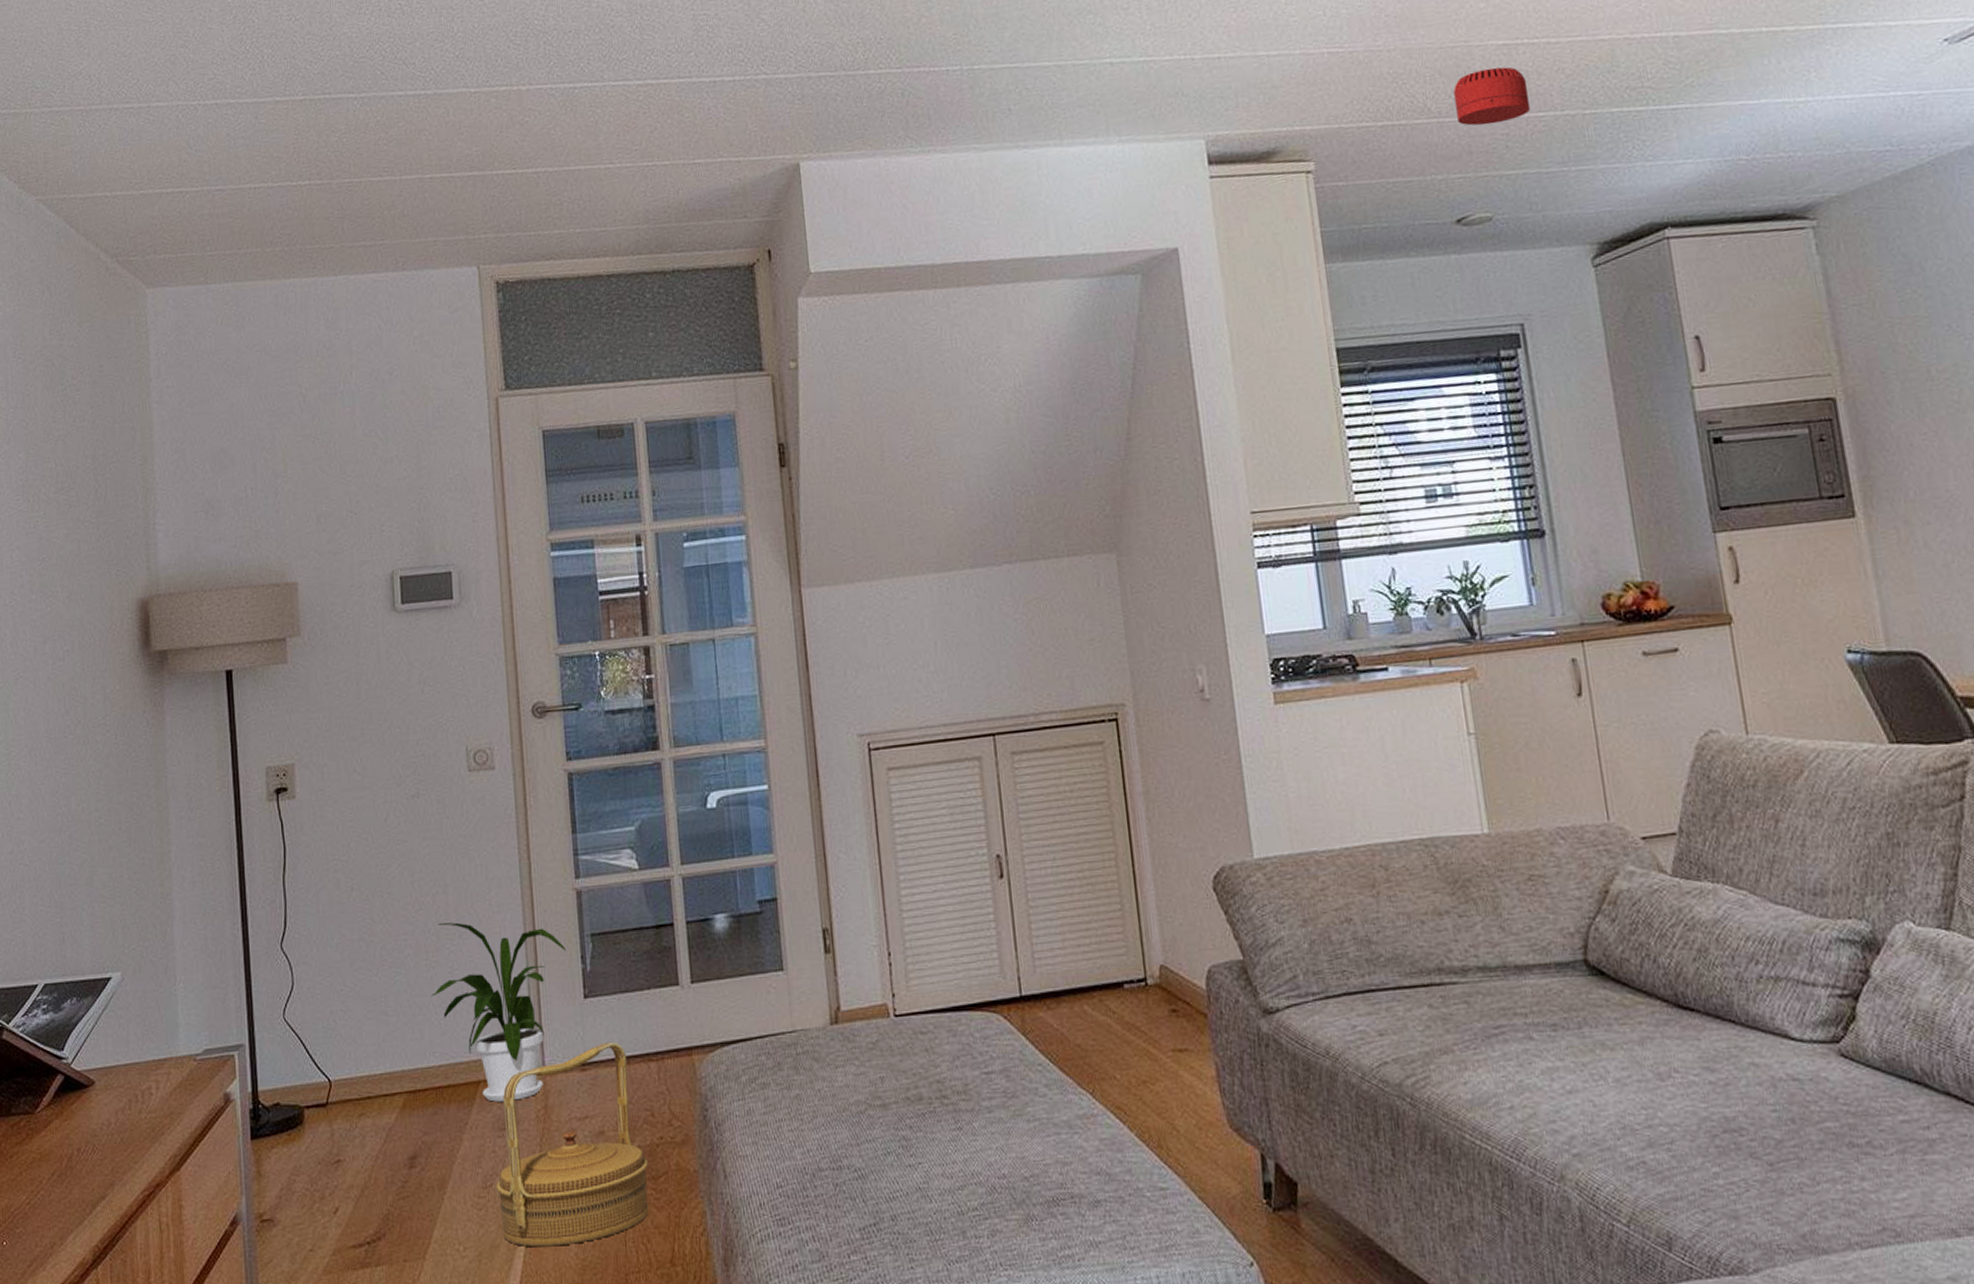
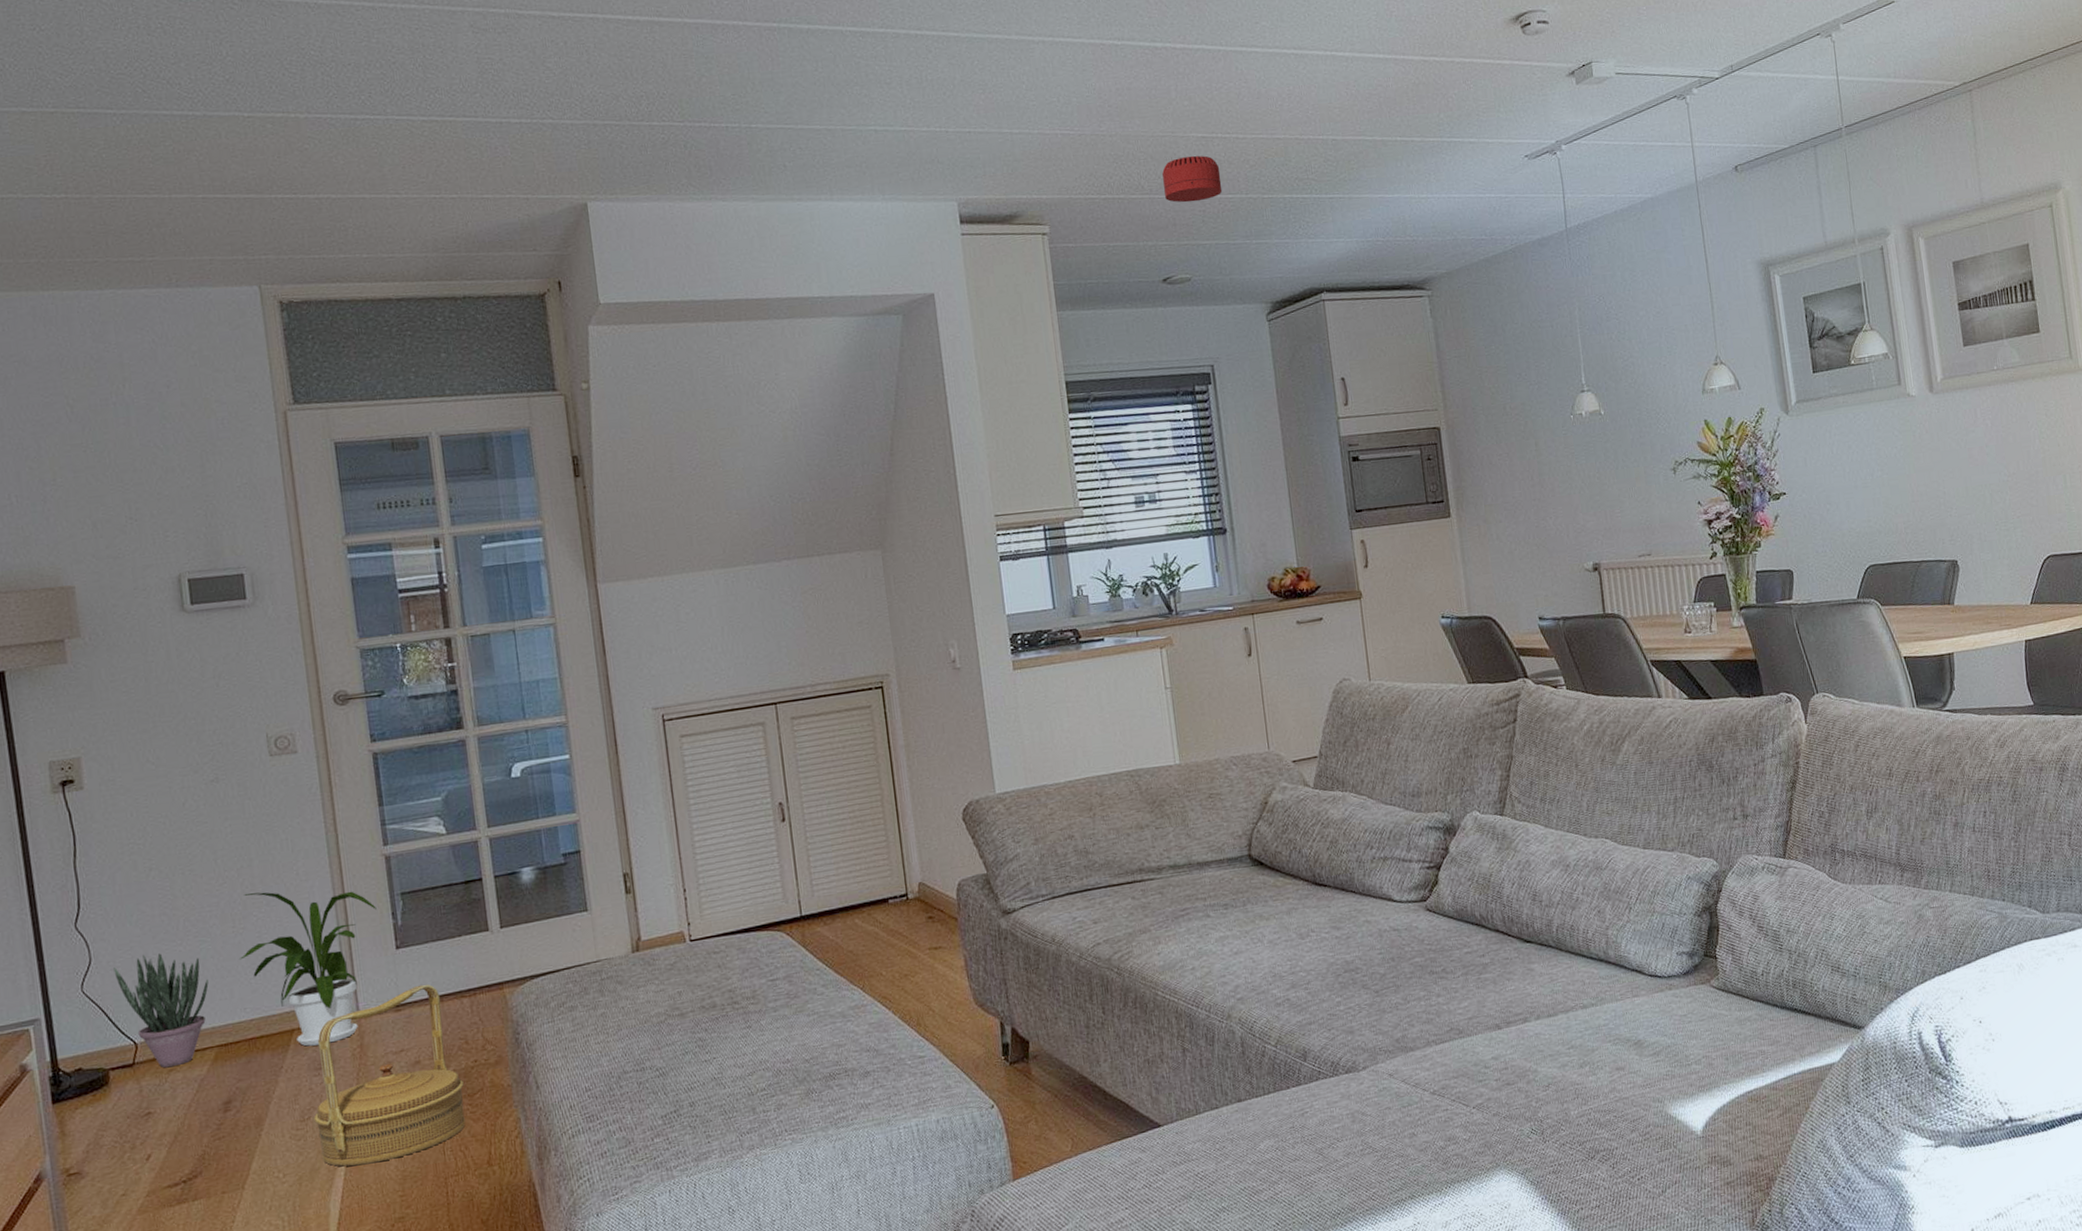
potted plant: none [313,982,401,1112] -> present [114,953,209,1068]

